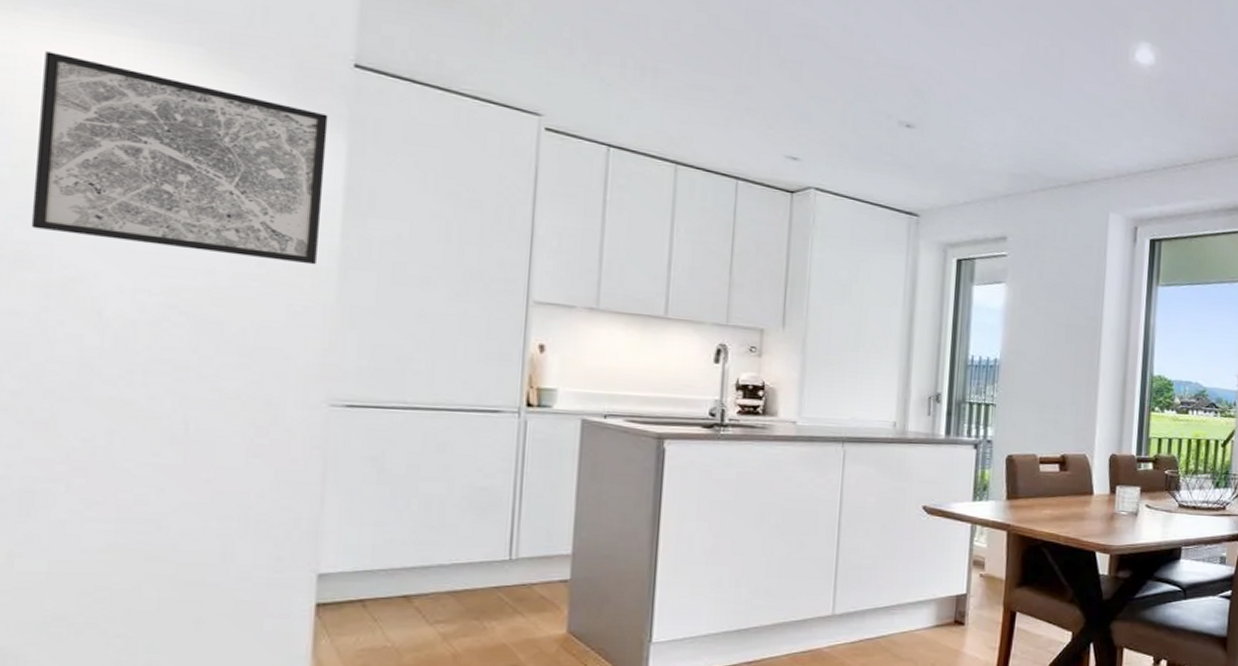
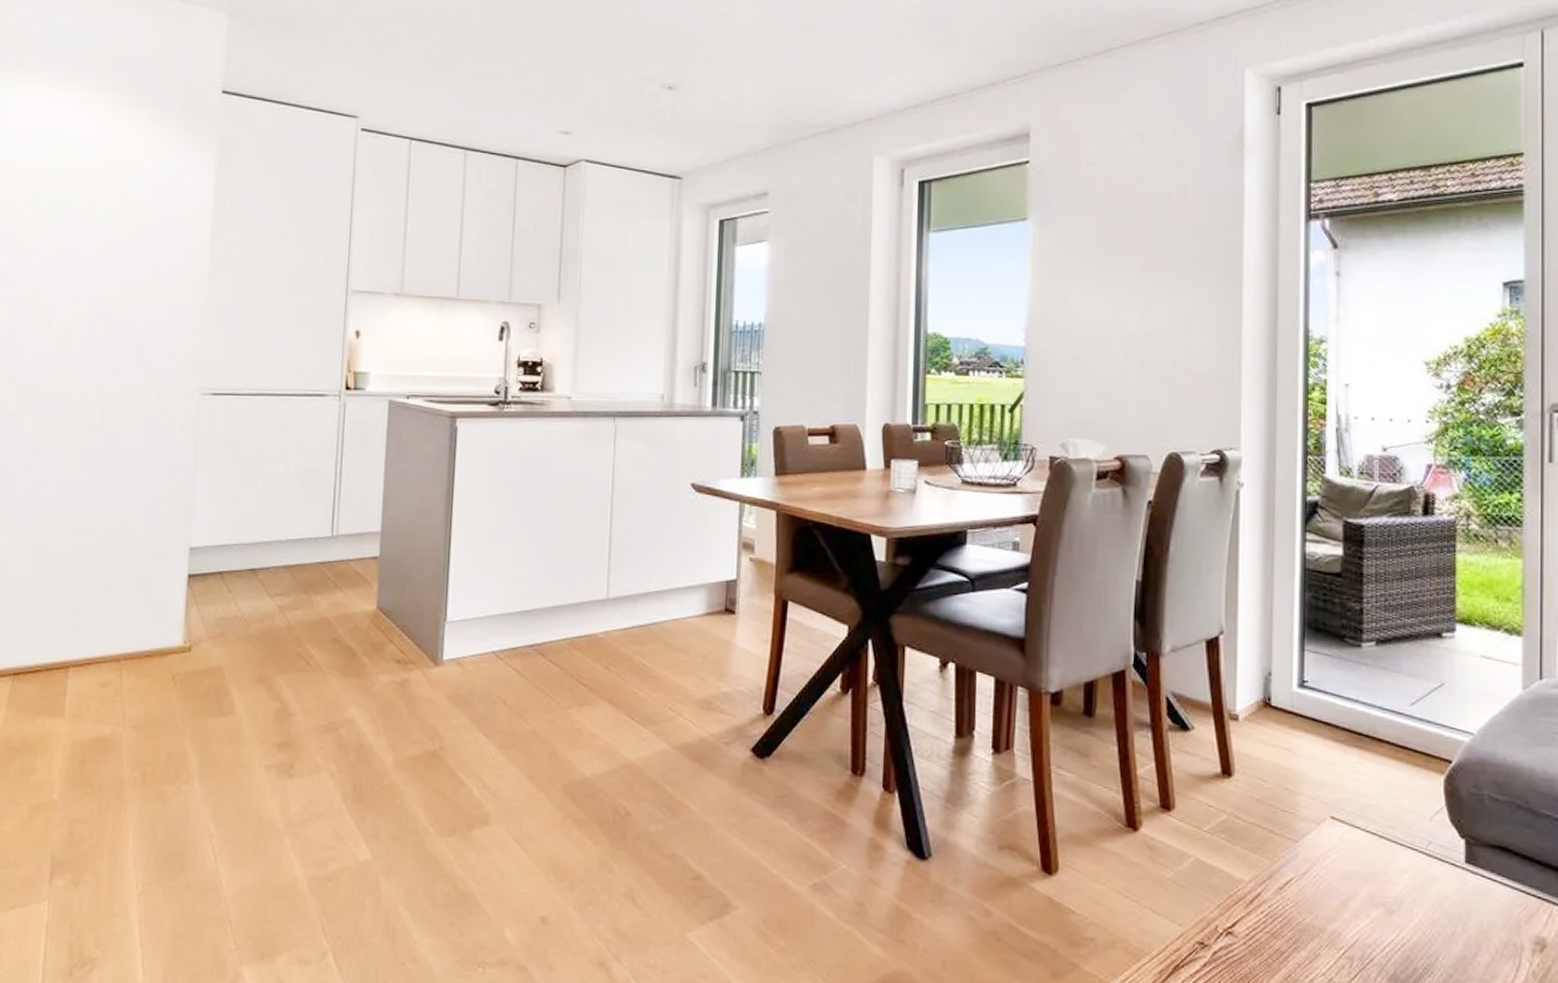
wall art: present [30,51,328,265] -> none [10,109,204,269]

